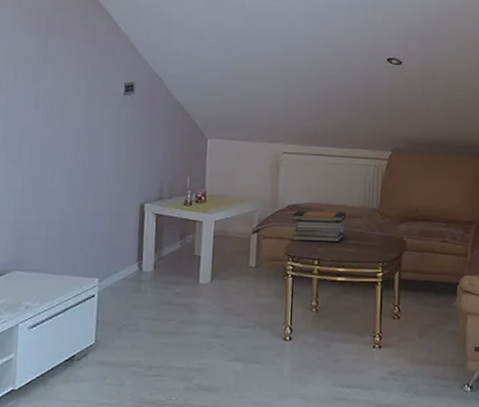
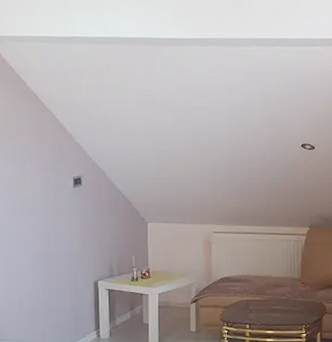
book stack: present [292,211,346,242] -> none [225,282,271,309]

